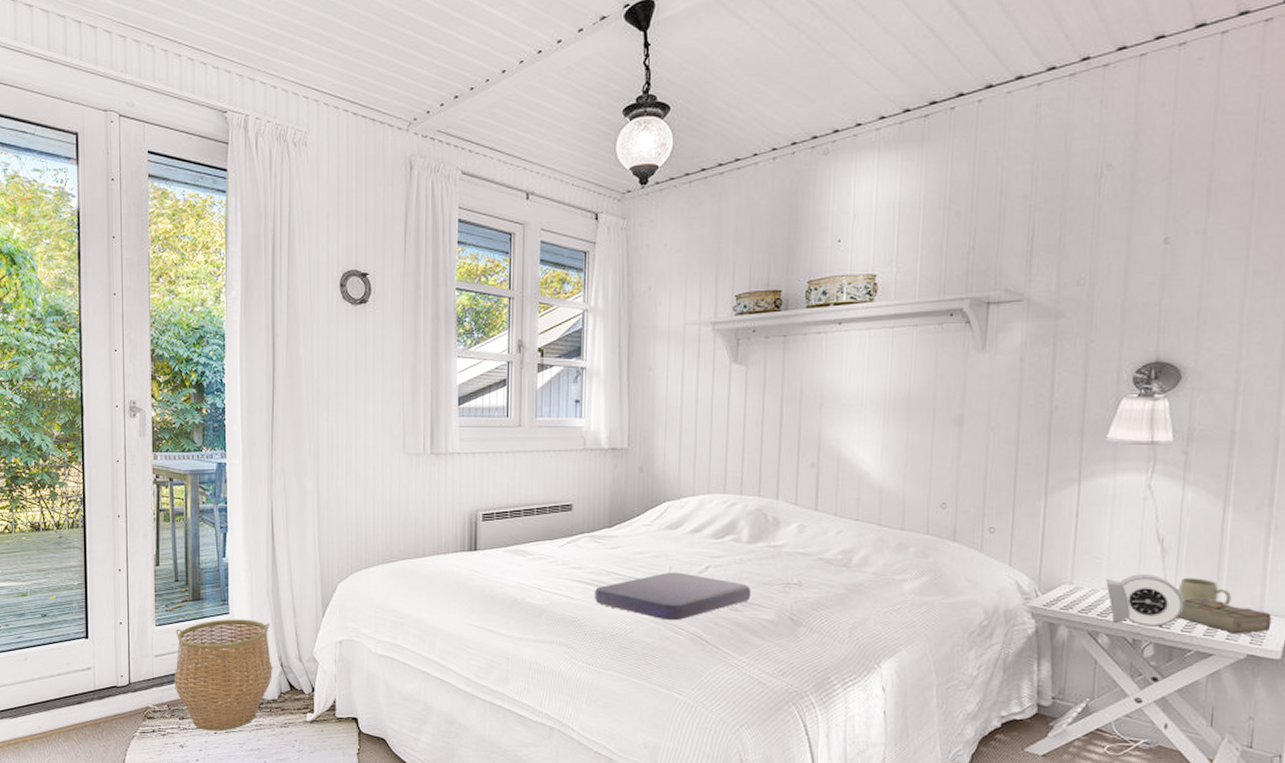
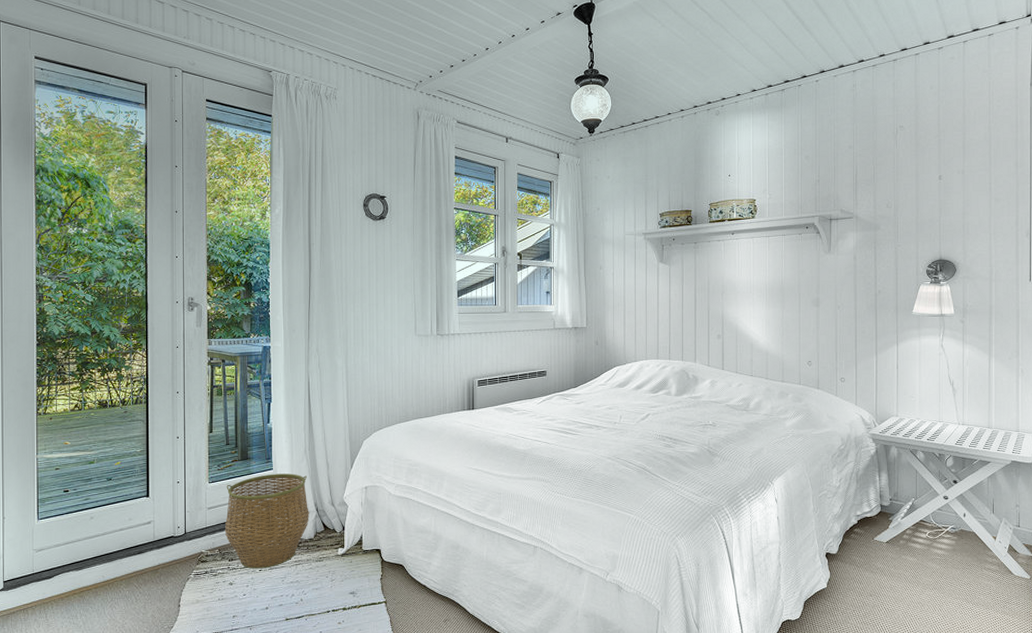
cushion: present [593,572,752,621] -> none [564,420,680,457]
alarm clock: present [1106,574,1185,627] -> none [919,407,970,444]
diary: present [1177,597,1272,638] -> none [966,422,1025,449]
mug: present [1179,577,1232,606] -> none [966,408,999,427]

